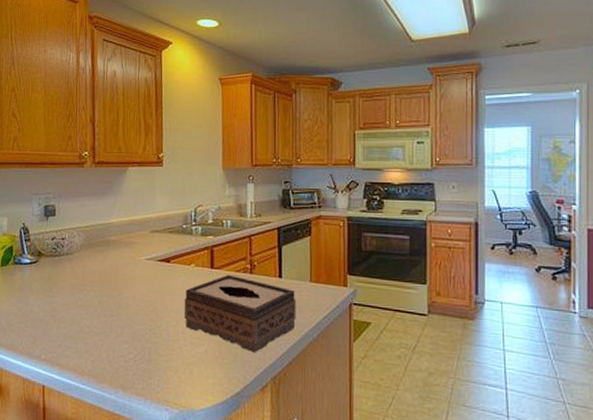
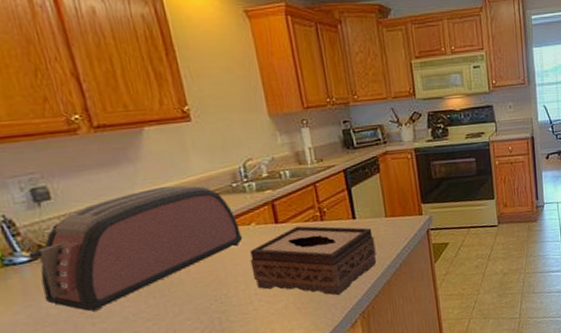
toaster: none [31,218,183,317] -> present [28,185,243,312]

